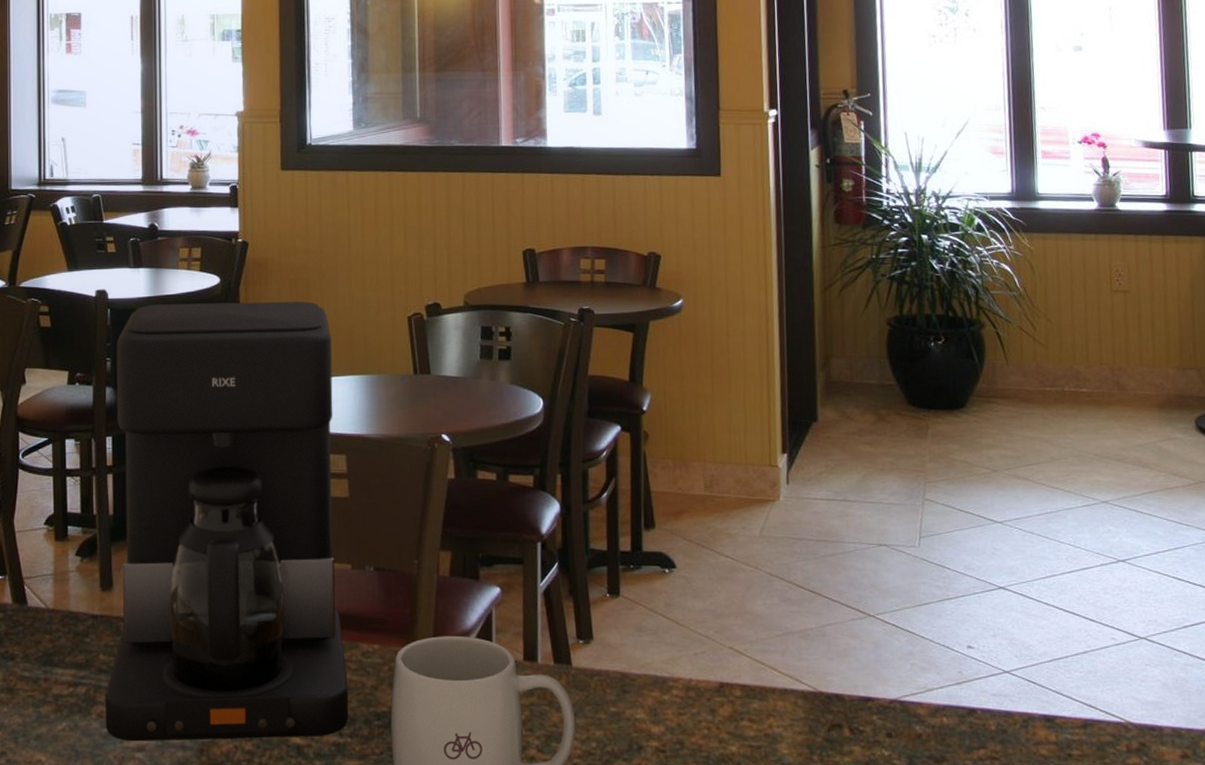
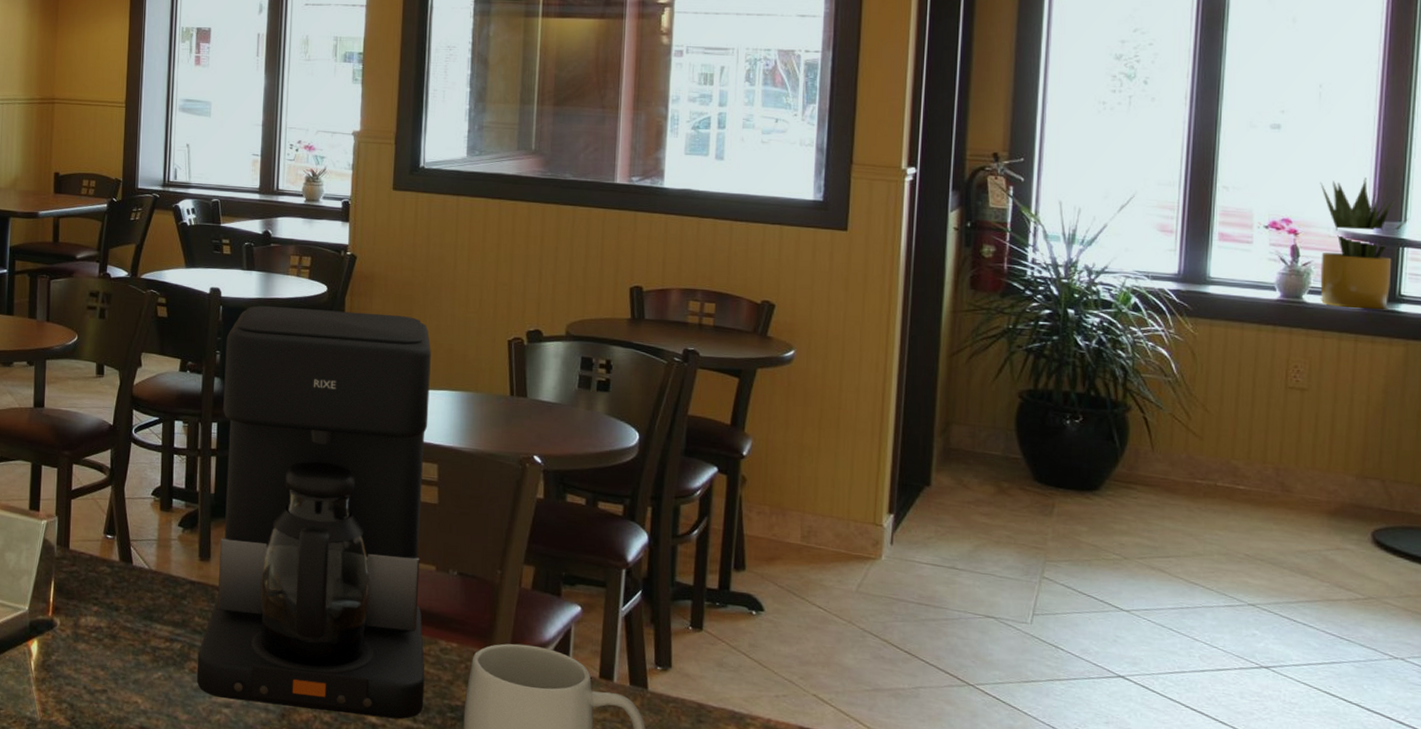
planter: none [1119,90,1192,212] -> present [1320,177,1408,310]

